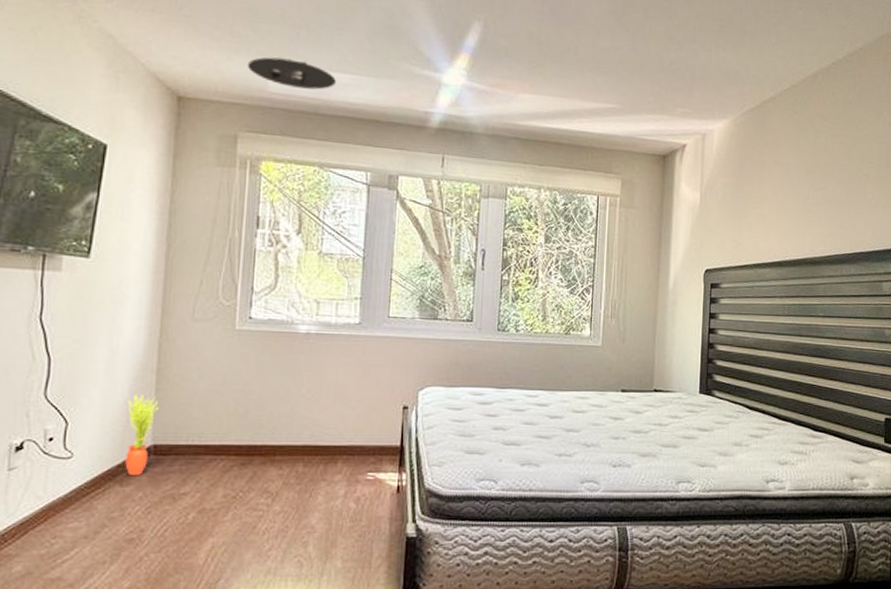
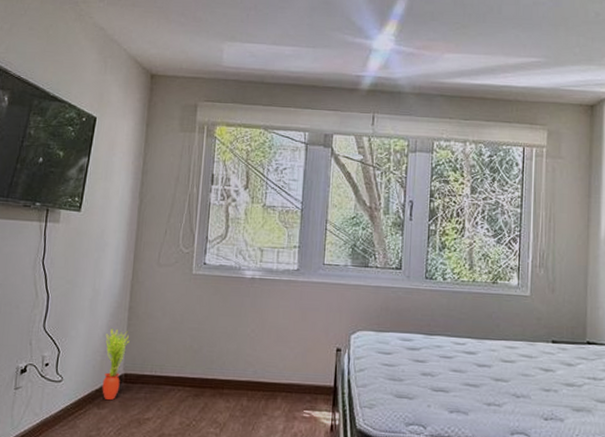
ceiling light: present [247,57,336,90] -> none [206,36,279,62]

